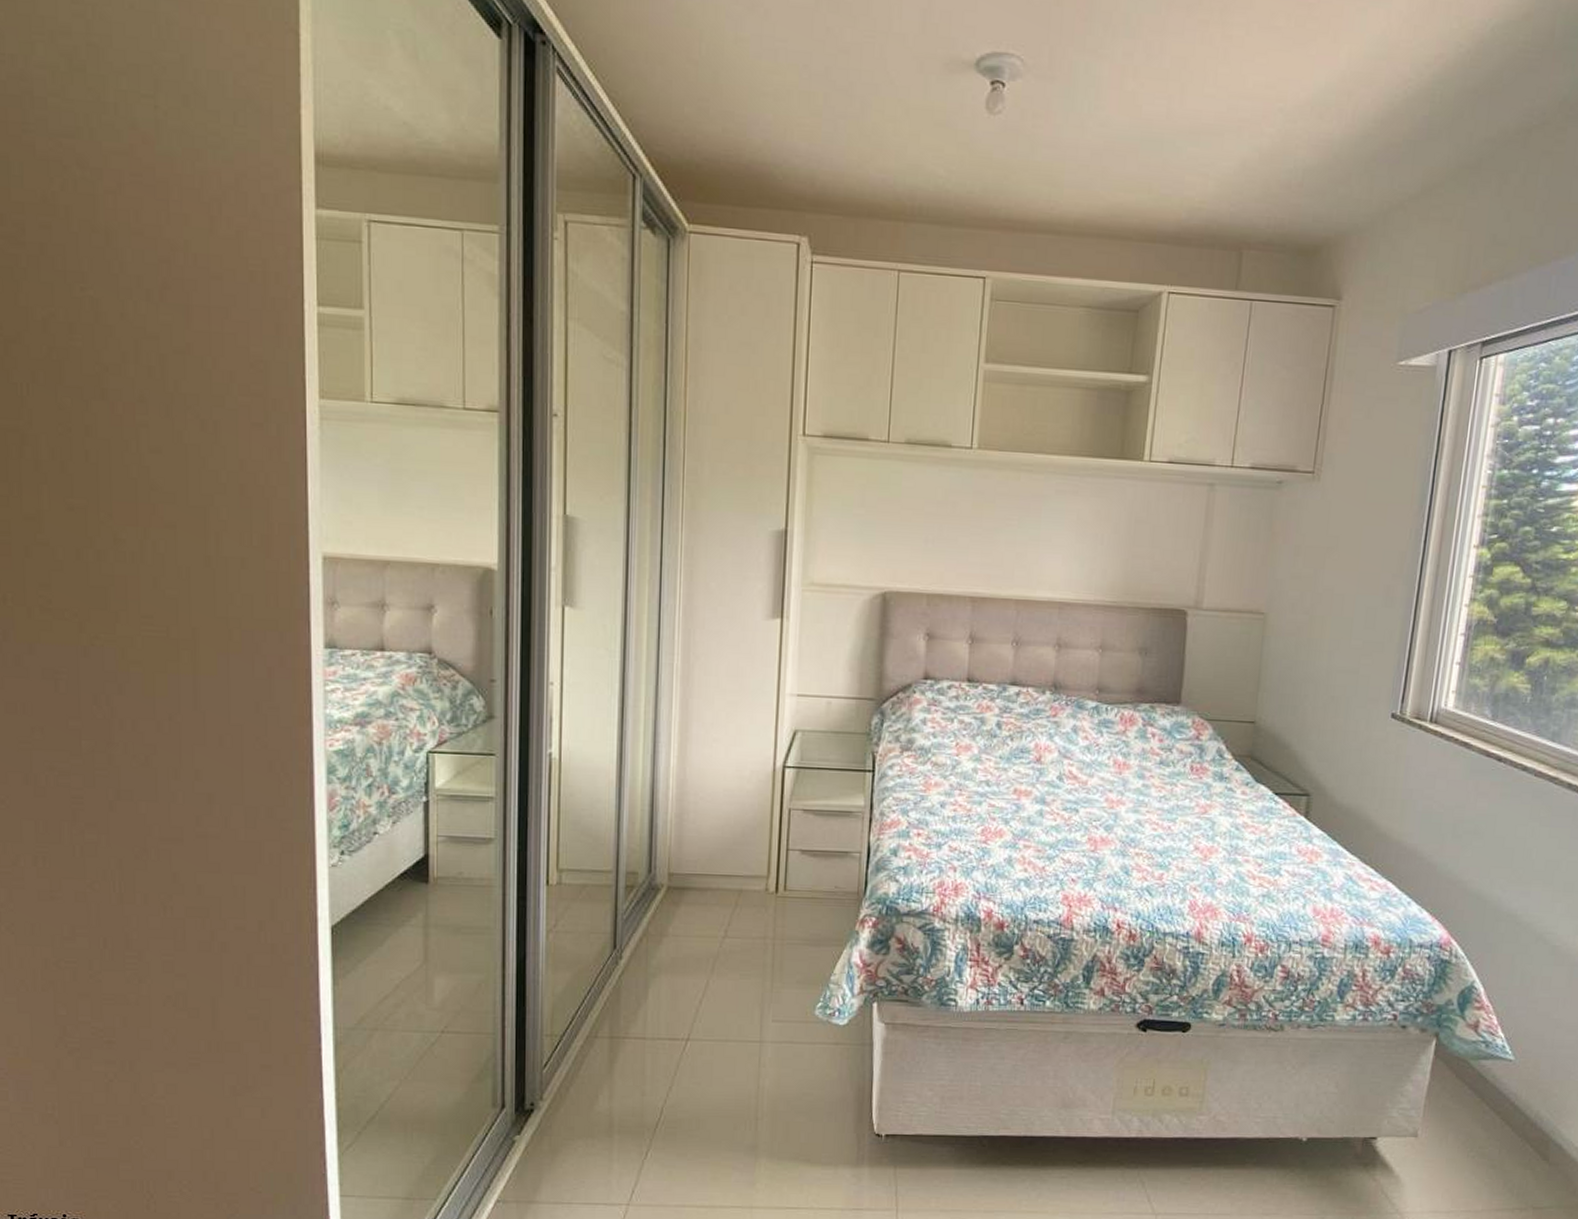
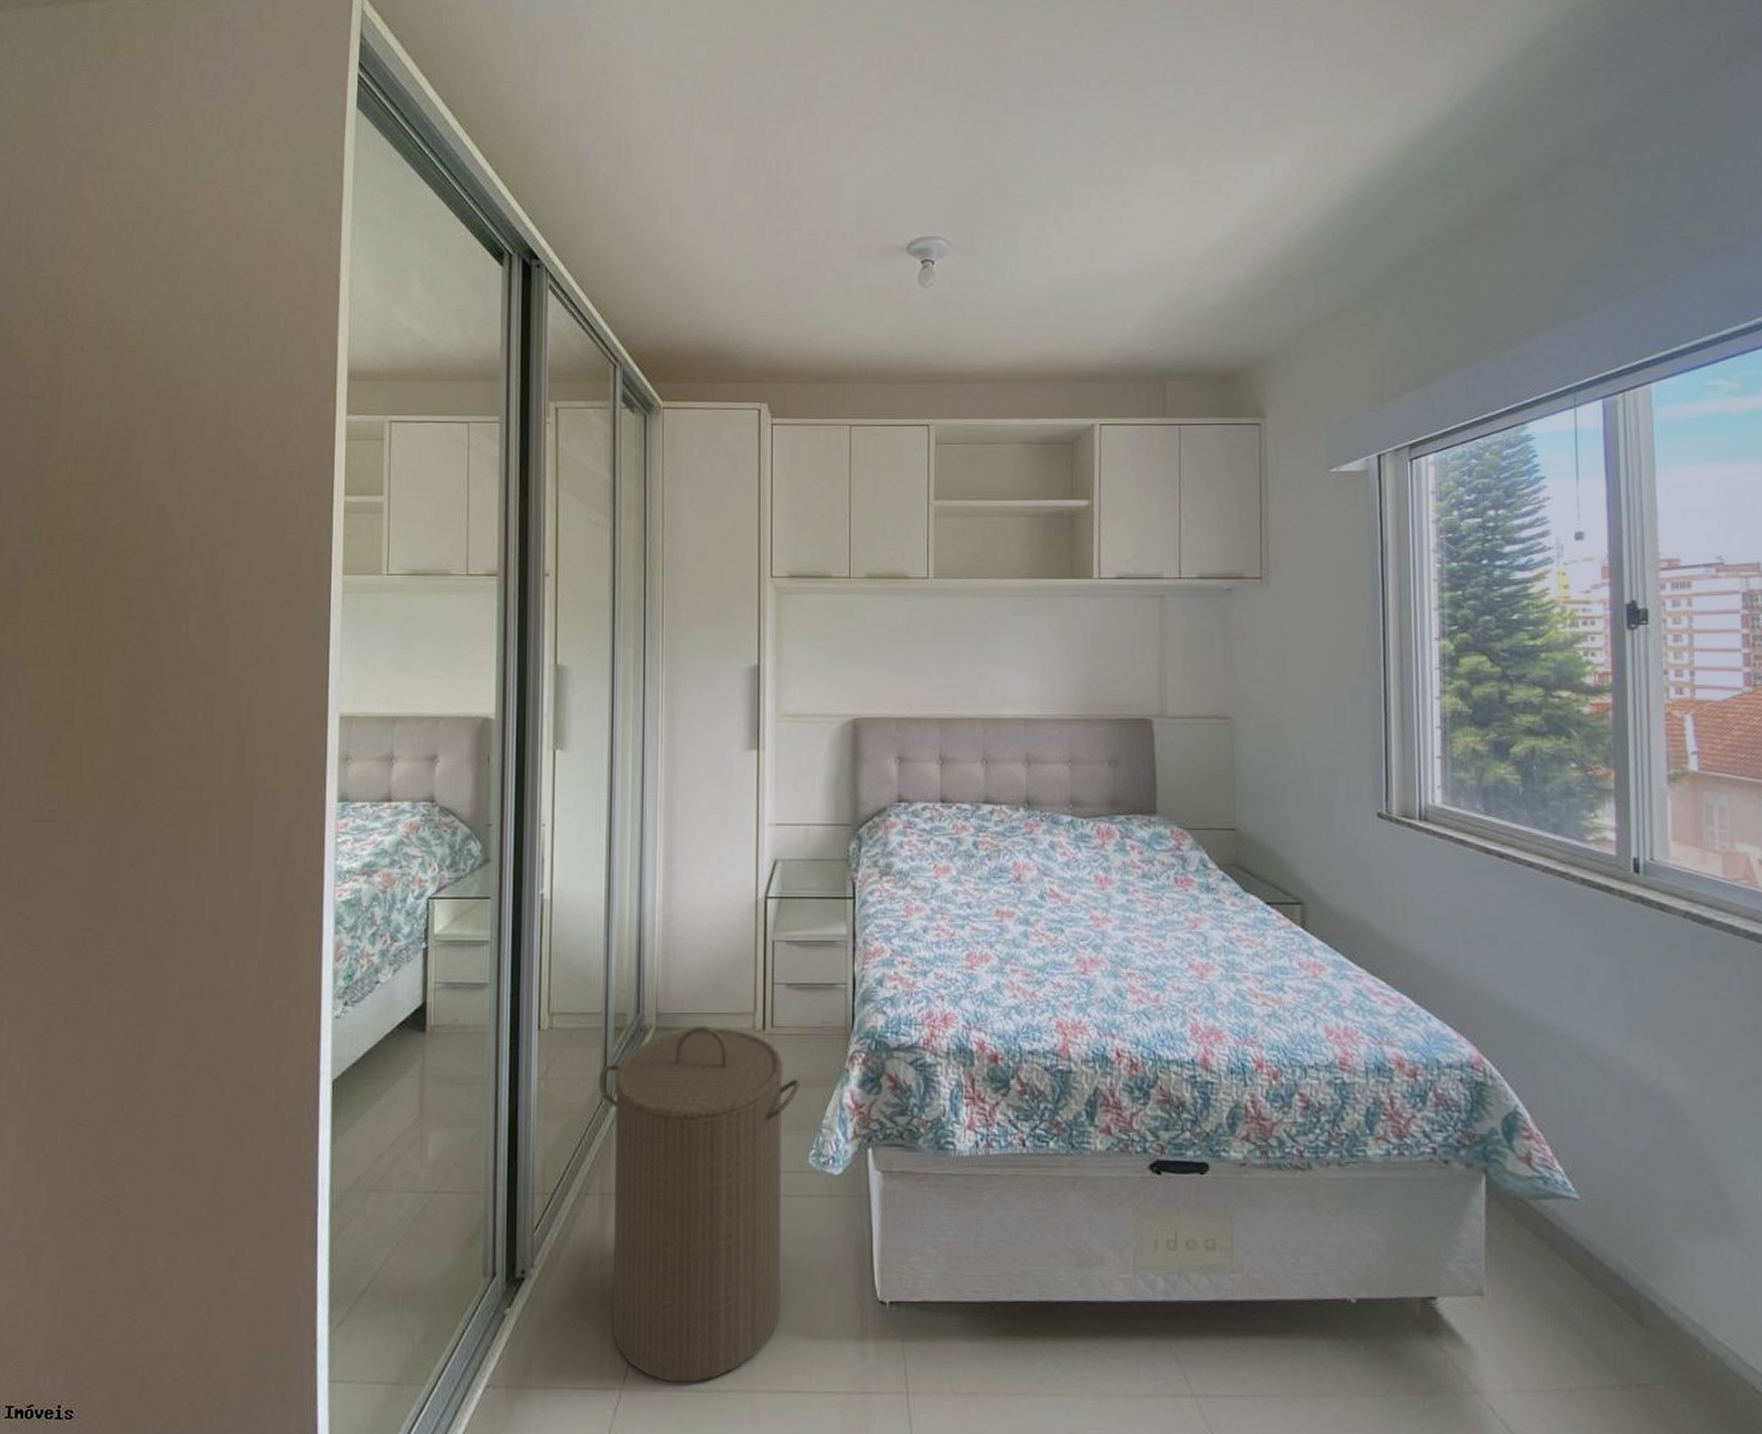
laundry hamper: none [608,887,811,1200] -> present [598,1026,800,1383]

